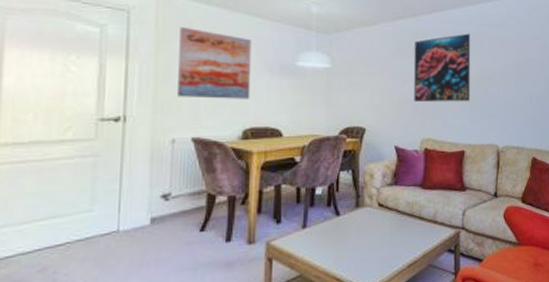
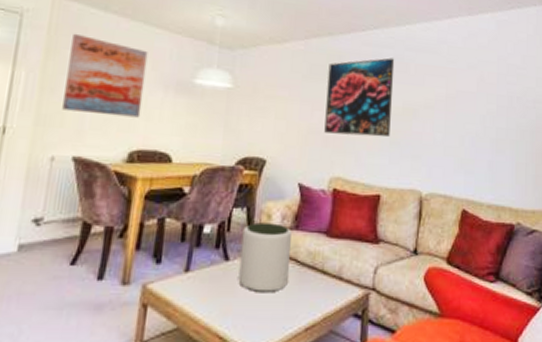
plant pot: none [349,181,392,239] -> present [238,222,292,292]

